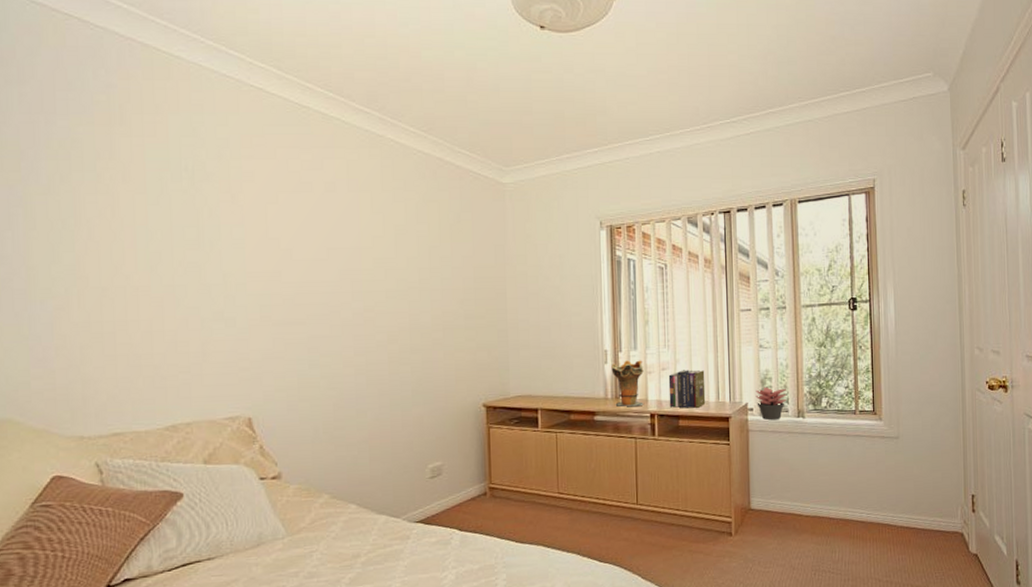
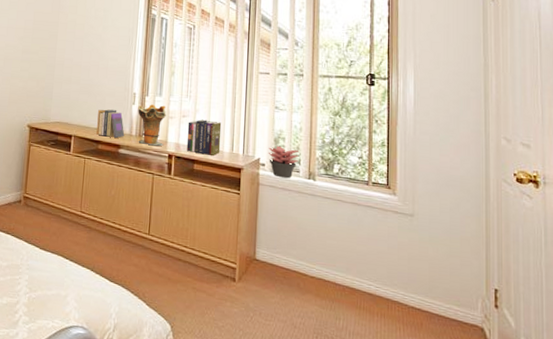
books: none [566,373,599,405] -> present [96,109,125,139]

